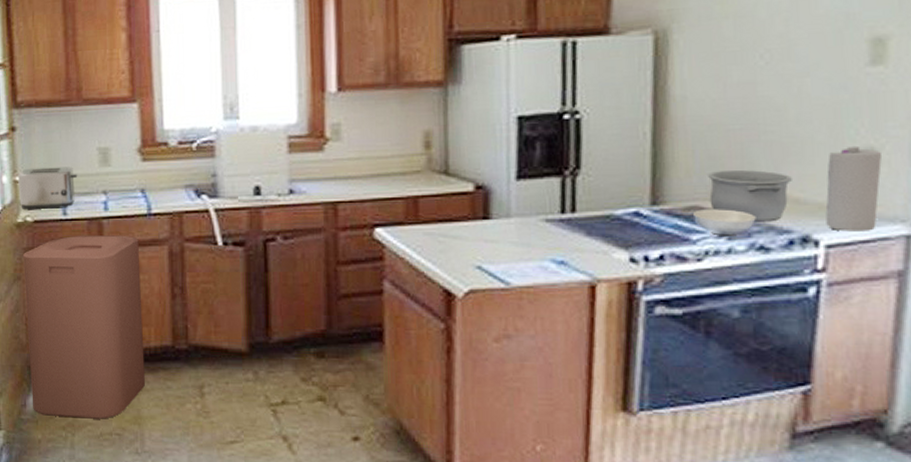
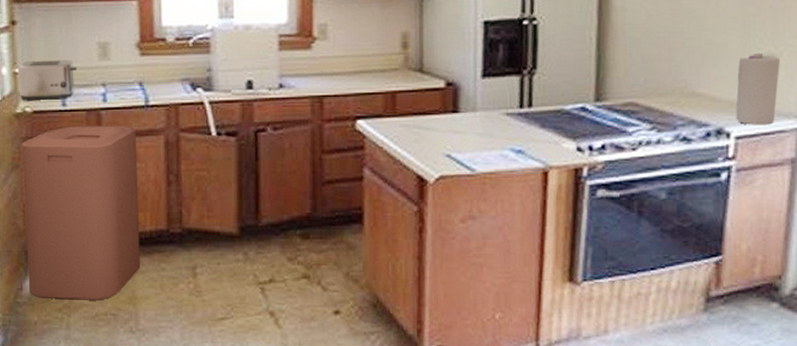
bowl: present [692,209,756,236] -> none [629,105,681,129]
cooking pot: present [708,169,792,222] -> none [642,71,710,117]

